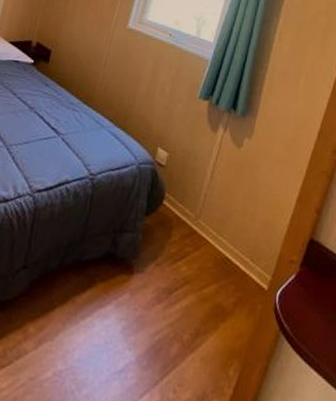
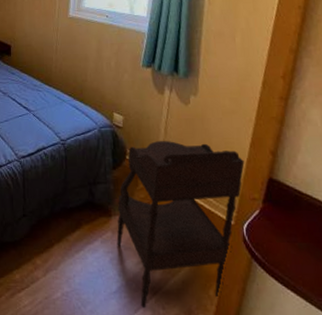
side table: none [133,186,289,392] -> present [116,141,245,309]

